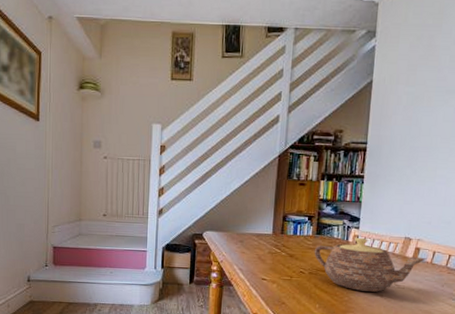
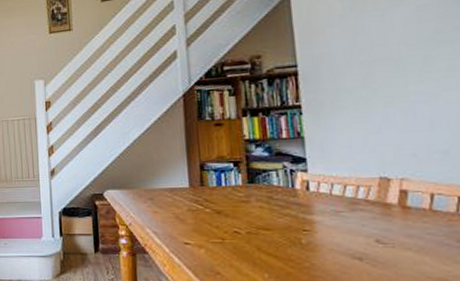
teapot: present [314,237,427,292] -> none [248,182,423,254]

